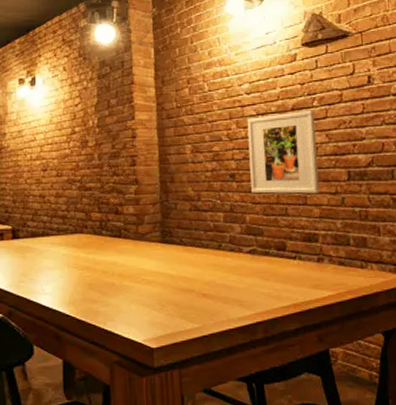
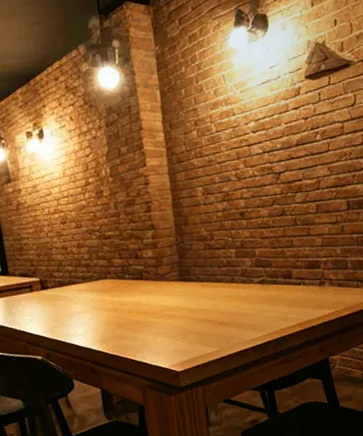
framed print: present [247,111,320,194] -> none [254,145,322,229]

